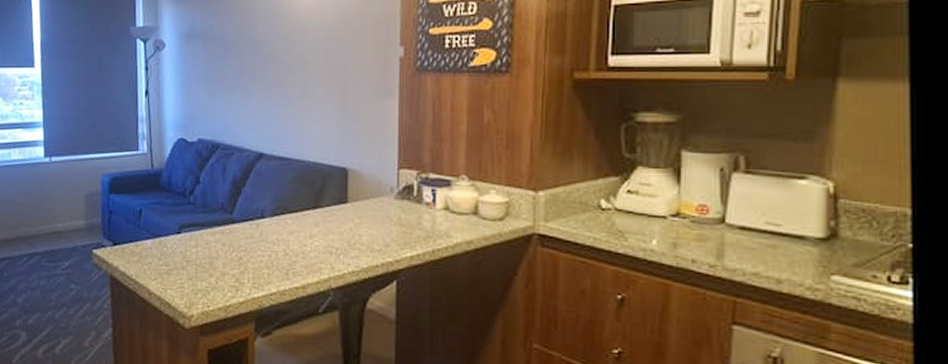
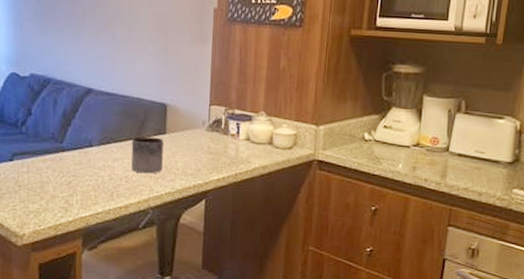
mug: none [308,206,345,249] -> present [131,136,164,174]

